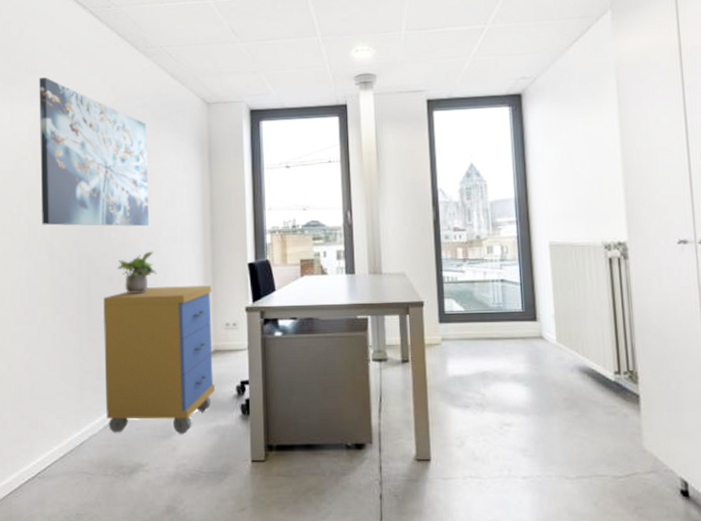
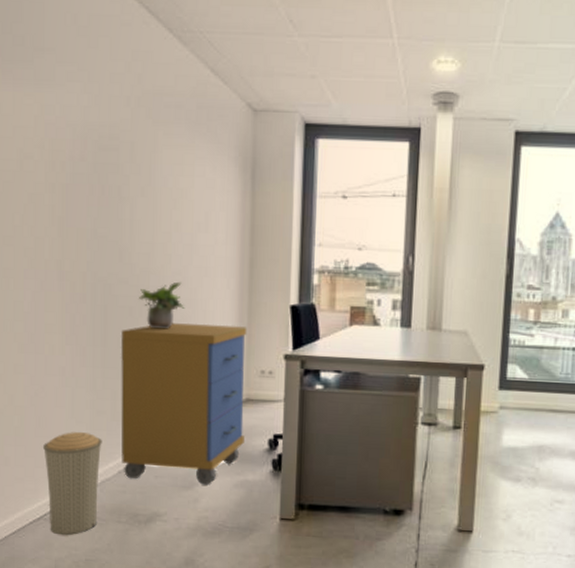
trash can: none [36,392,89,492] -> present [42,431,102,536]
wall art: present [39,78,150,227] -> none [47,57,179,253]

